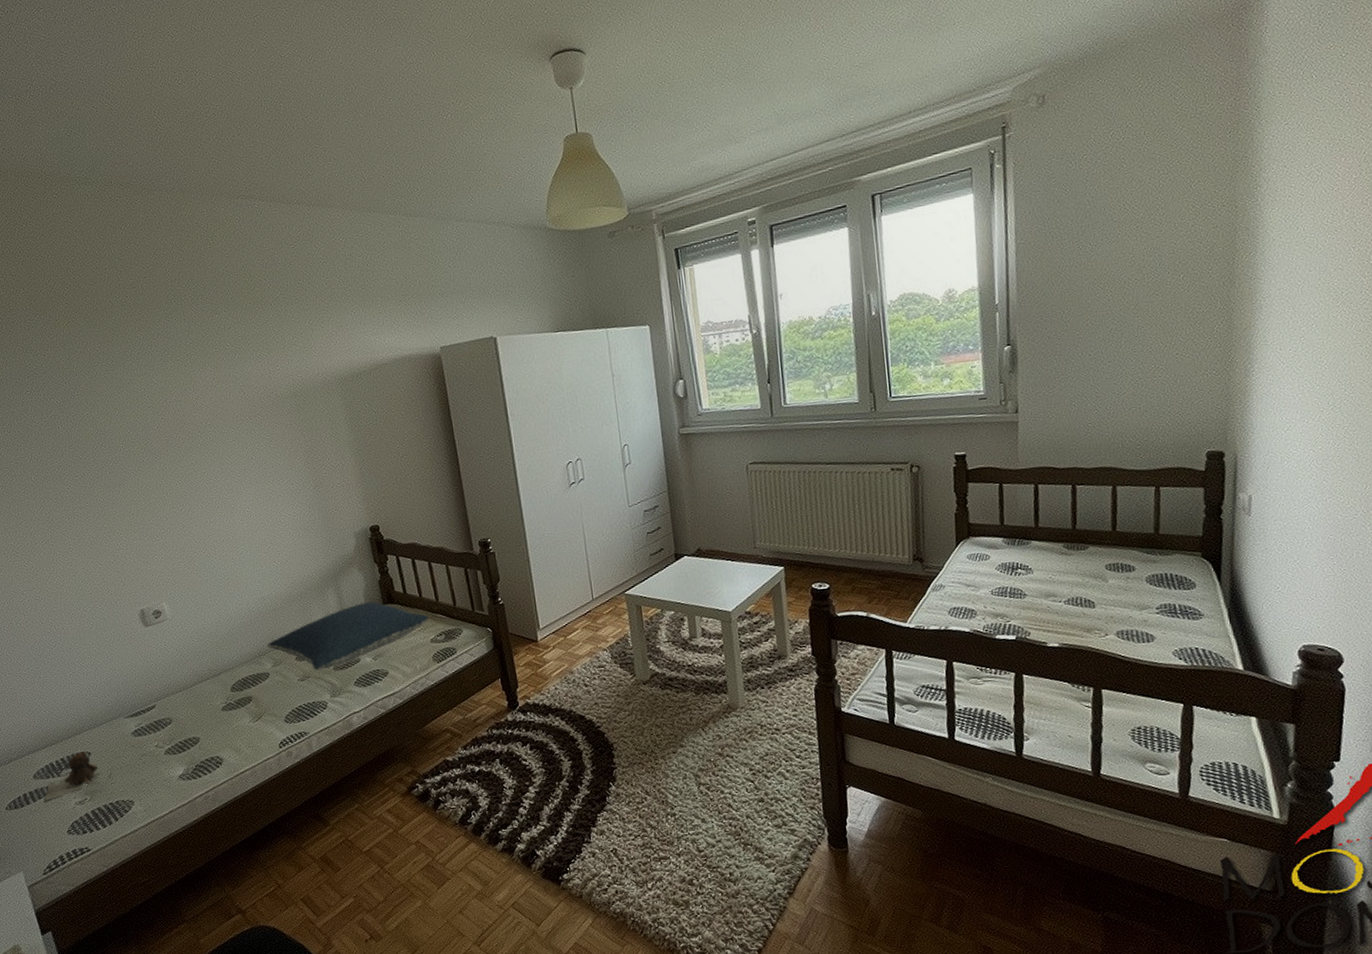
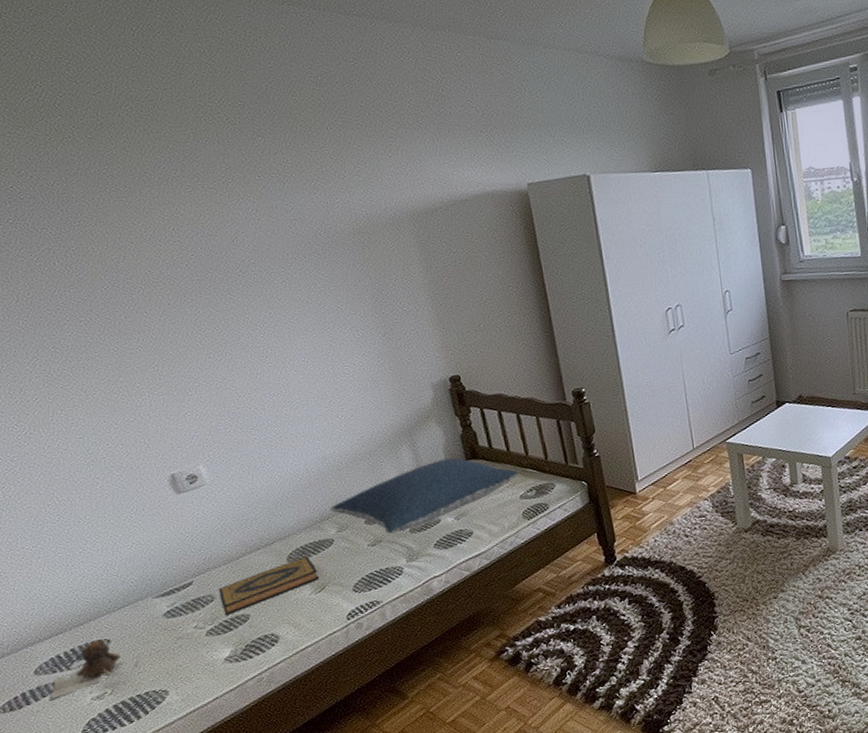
hardback book: none [175,687,256,738] -> present [218,556,319,616]

